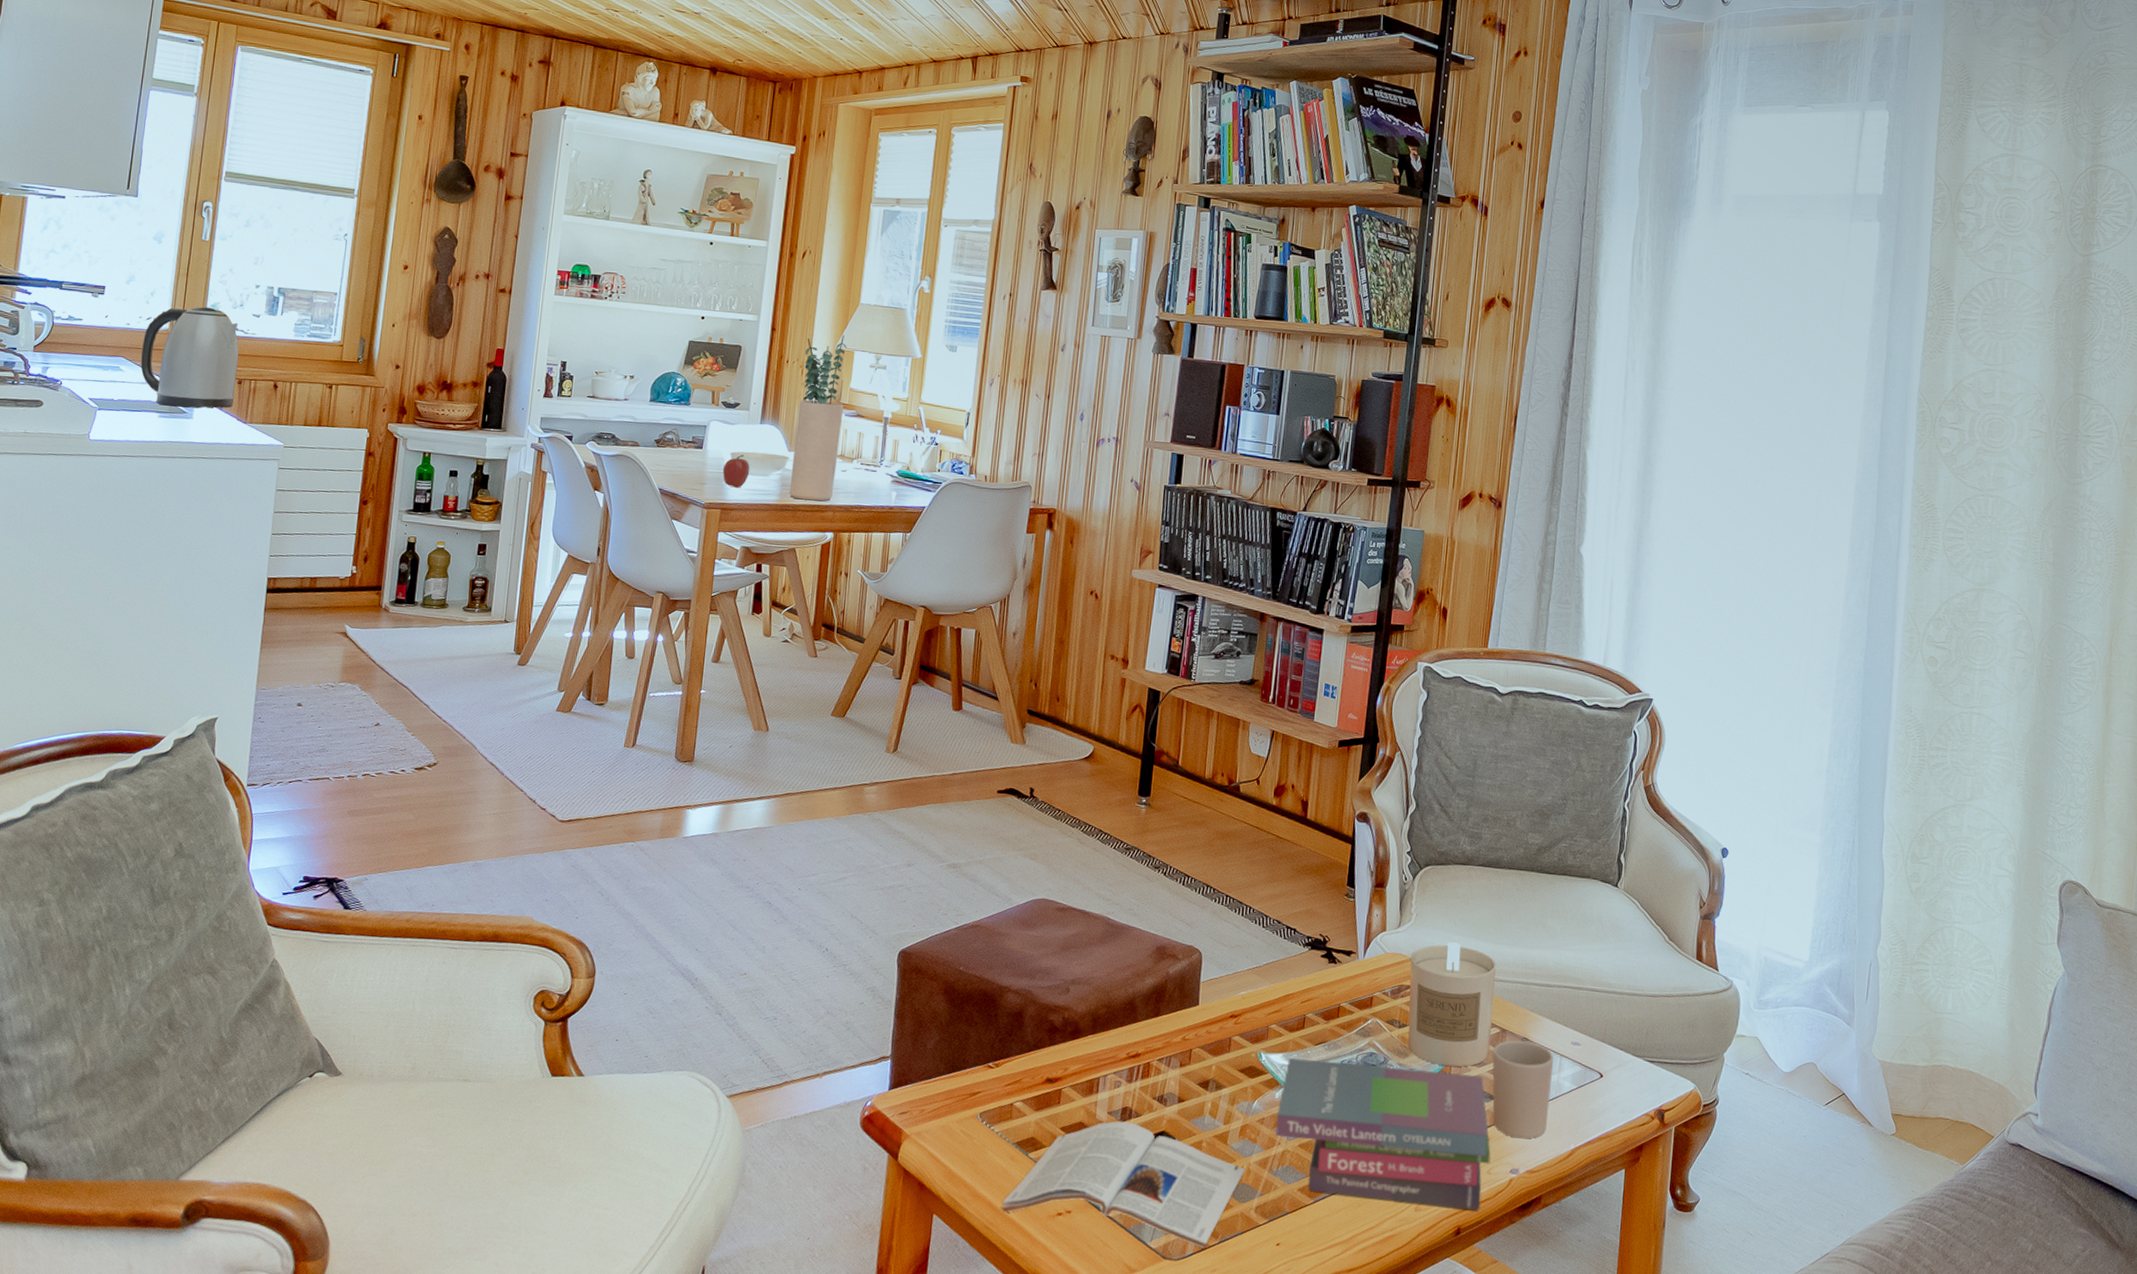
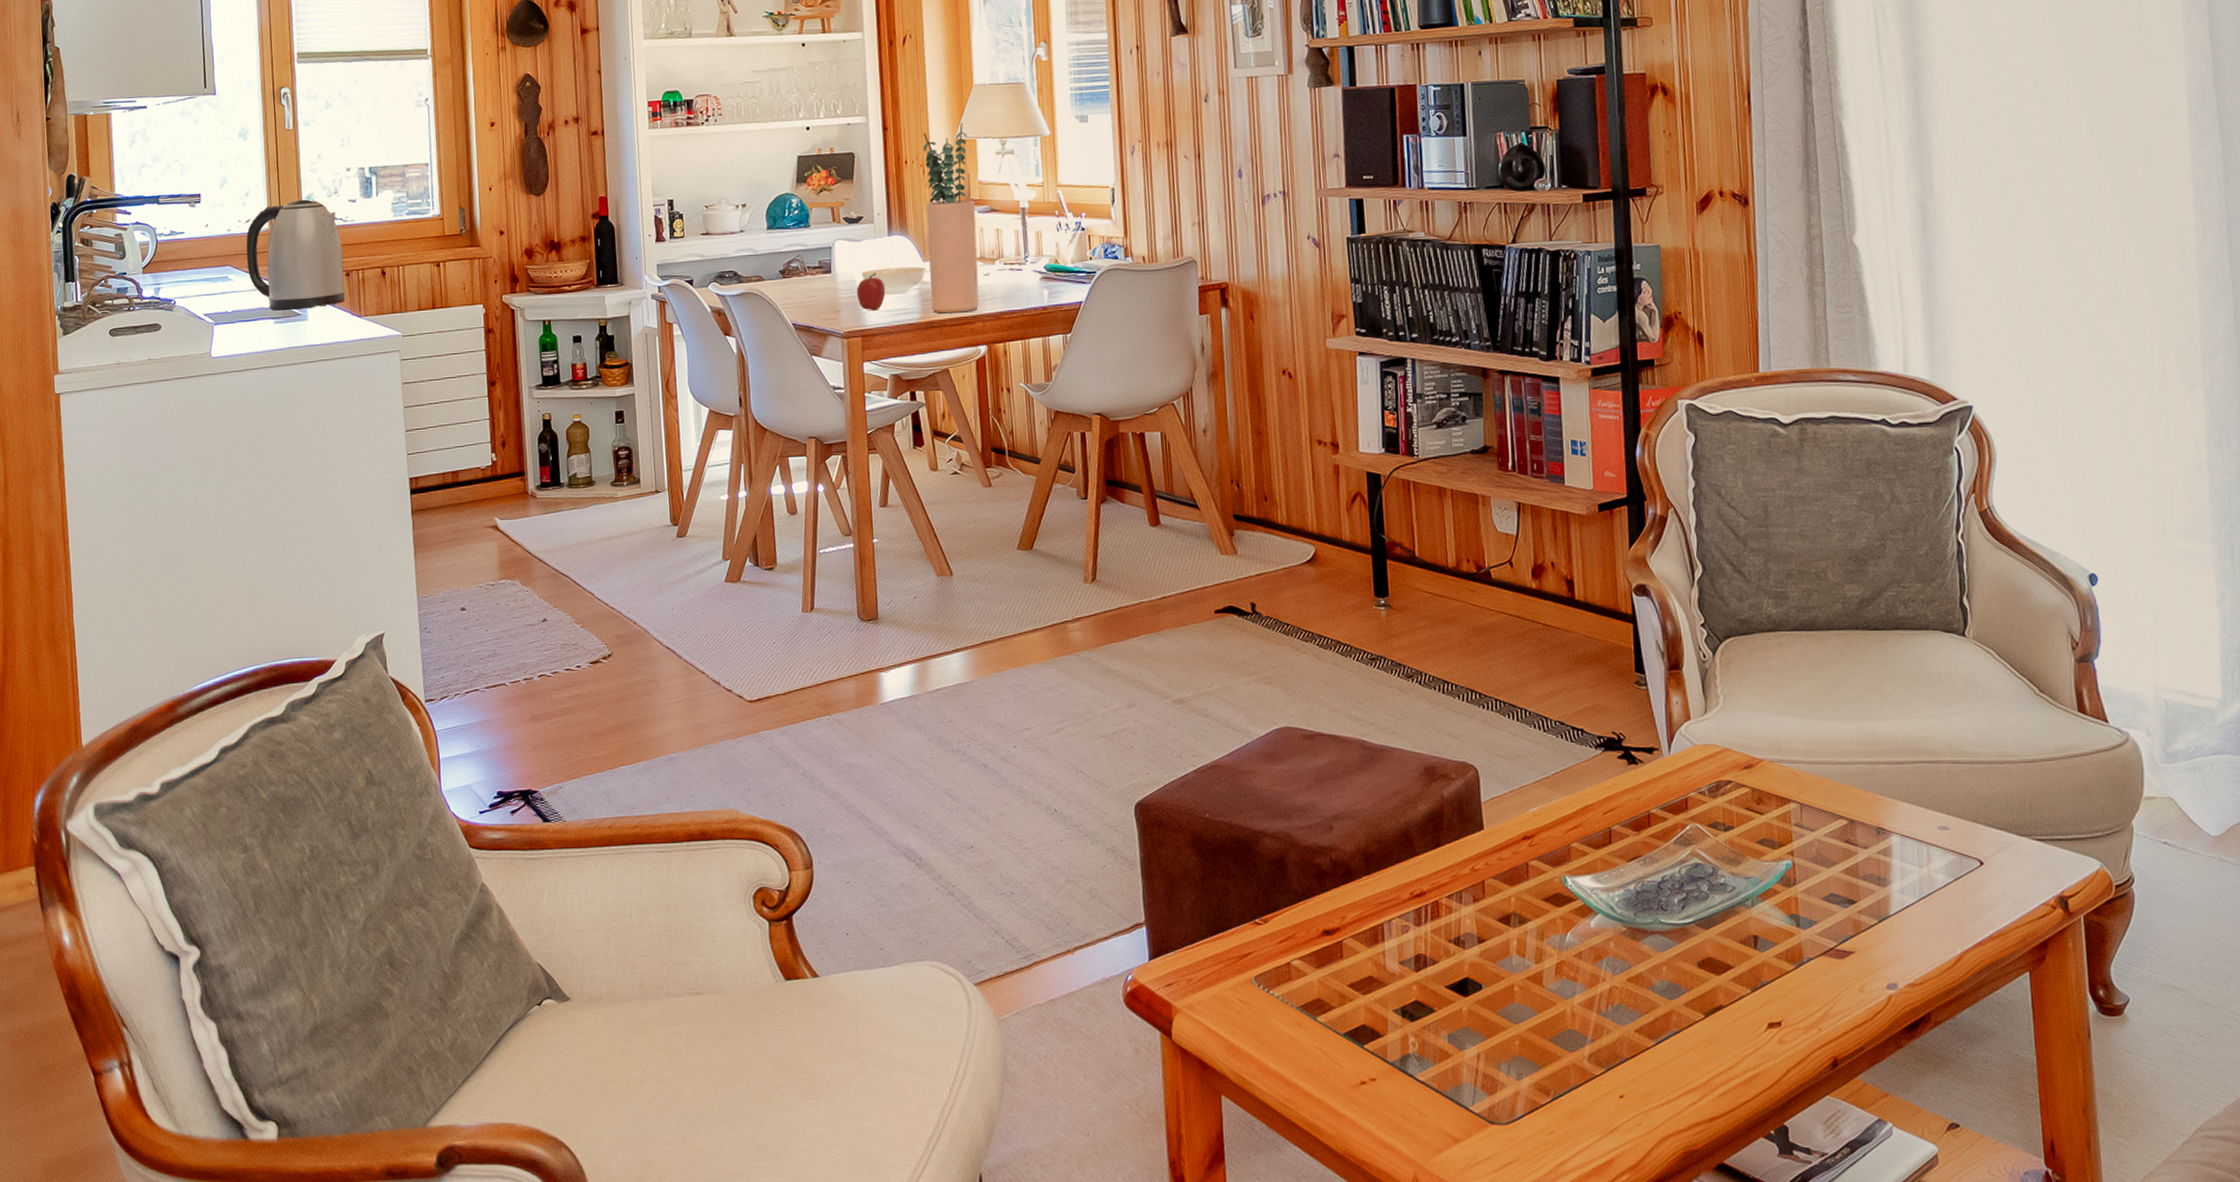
magazine: present [1002,1121,1246,1248] -> none [1296,971,1569,1107]
books: present [1275,1058,1491,1210] -> none [1596,877,1861,1037]
candle: present [1408,942,1496,1067] -> none [1724,724,1840,871]
mug: present [1492,1040,1554,1139] -> none [1842,830,1924,947]

